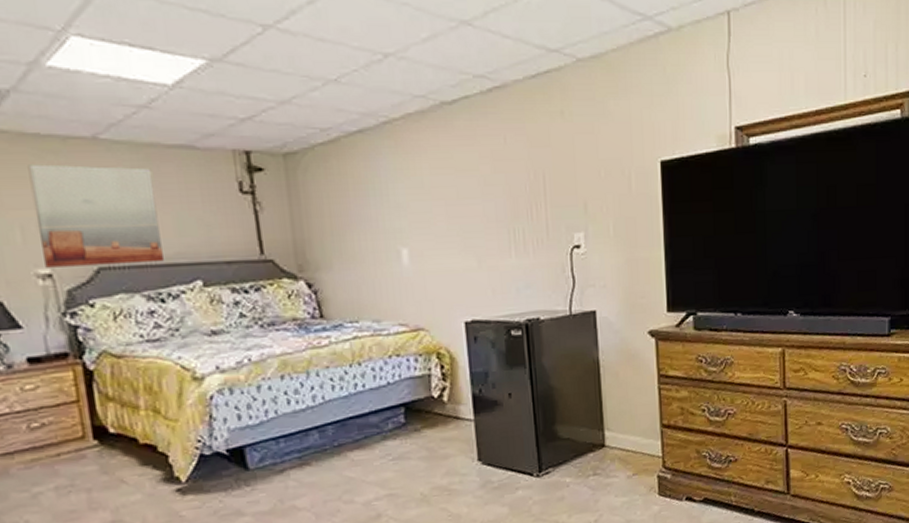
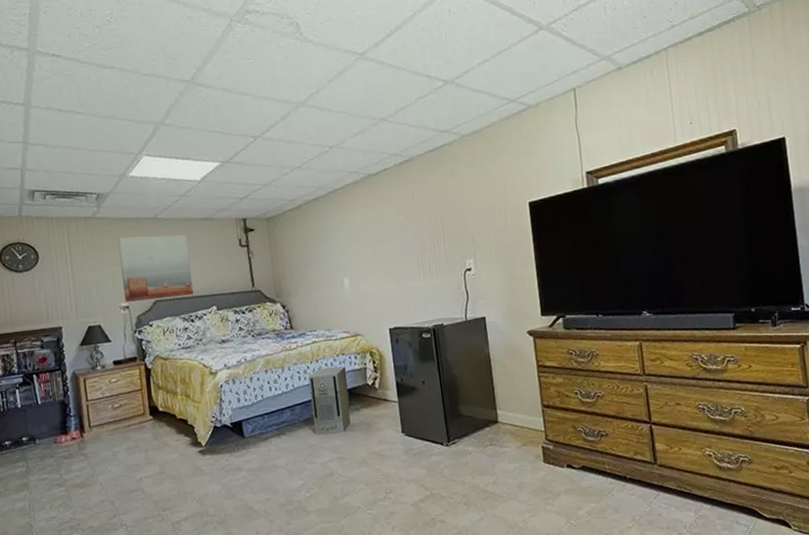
air purifier: none [346,372,407,465] -> present [308,366,351,435]

